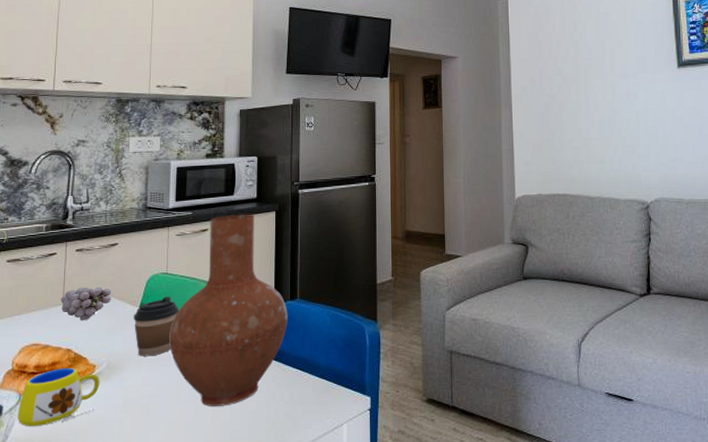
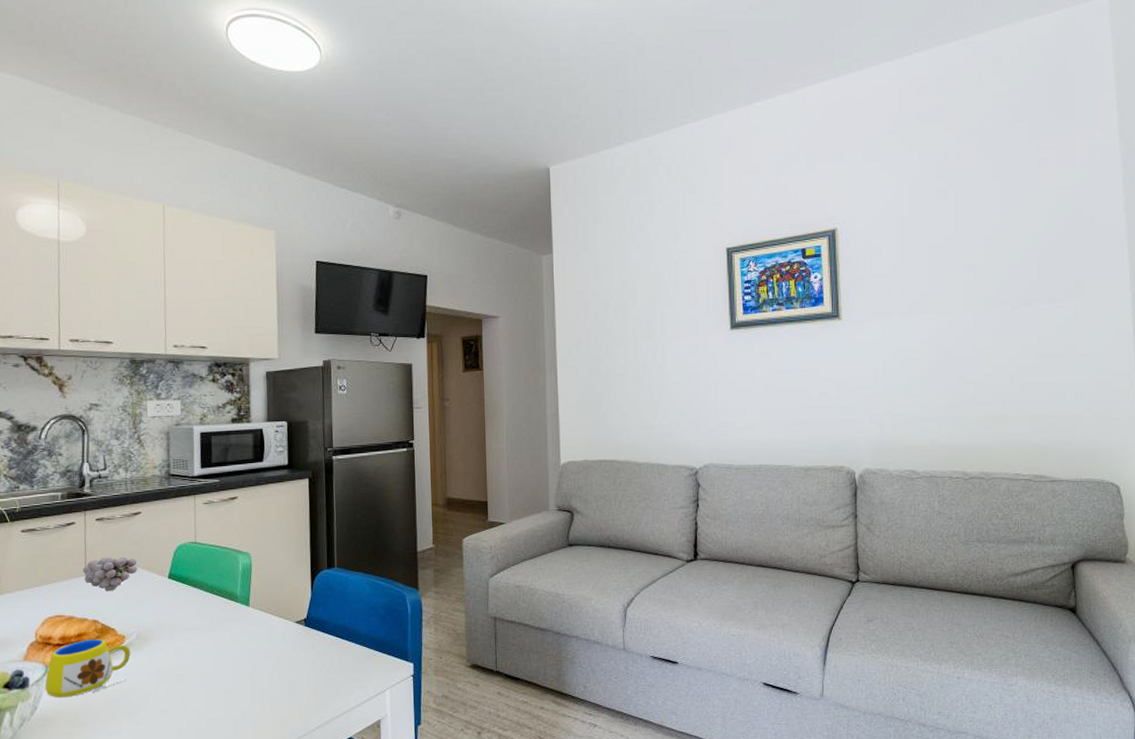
coffee cup: present [133,296,179,357] -> none [162,566,210,627]
vase: present [168,214,288,406] -> none [200,481,326,675]

